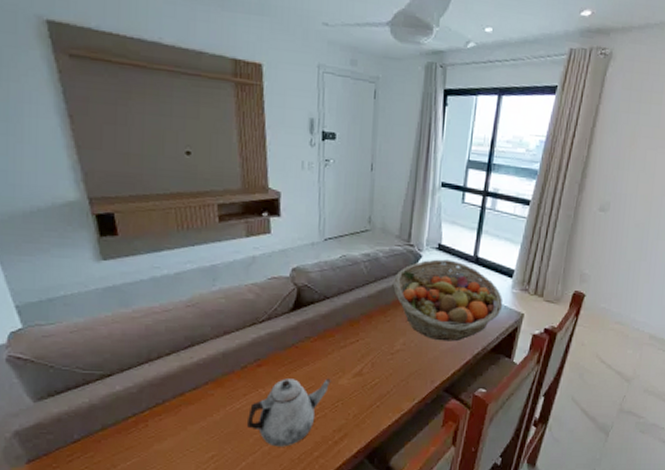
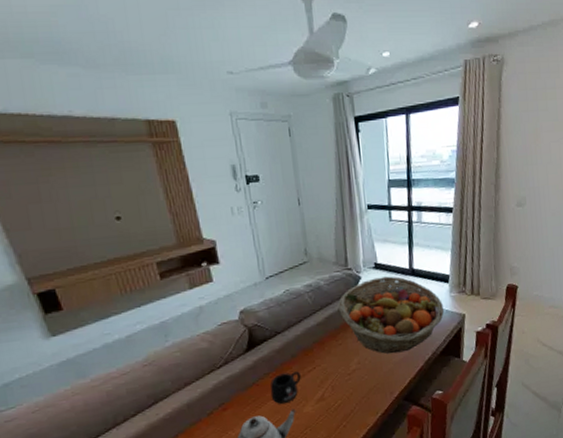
mug: none [308,340,342,372] -> present [270,371,301,405]

